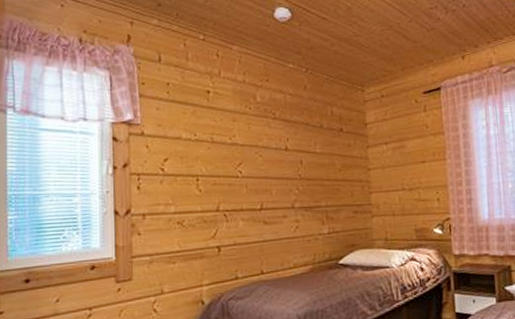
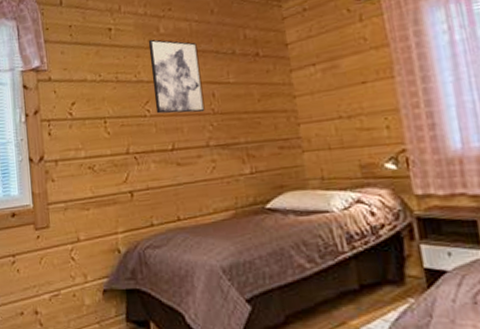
wall art: none [245,106,293,177] -> present [148,39,205,114]

